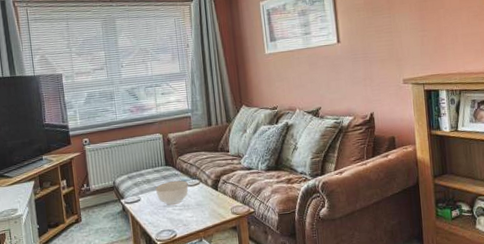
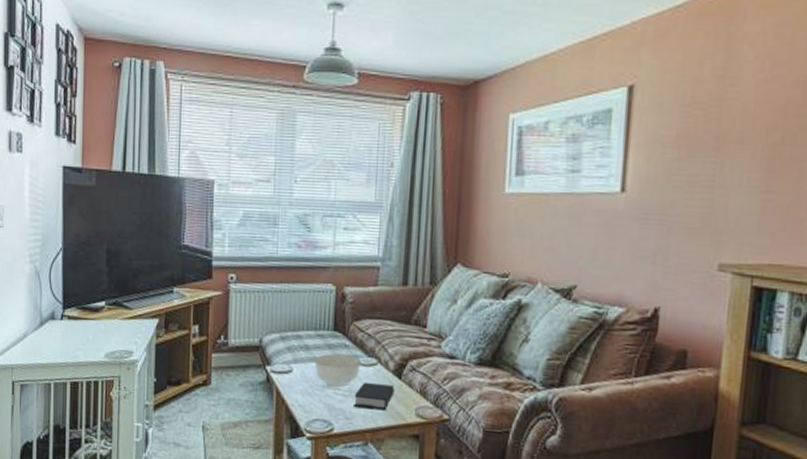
book: none [187,196,215,217] -> present [354,383,395,411]

